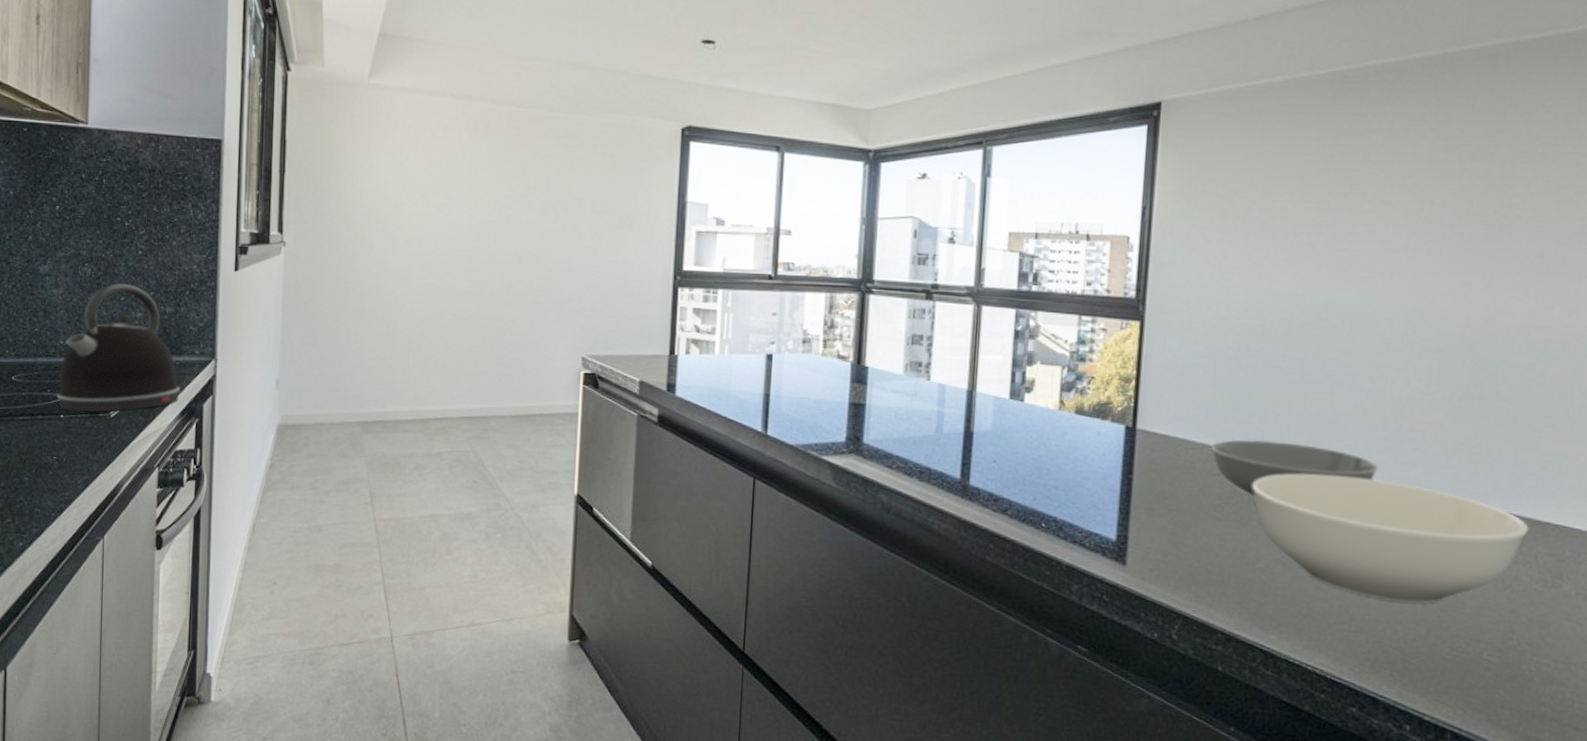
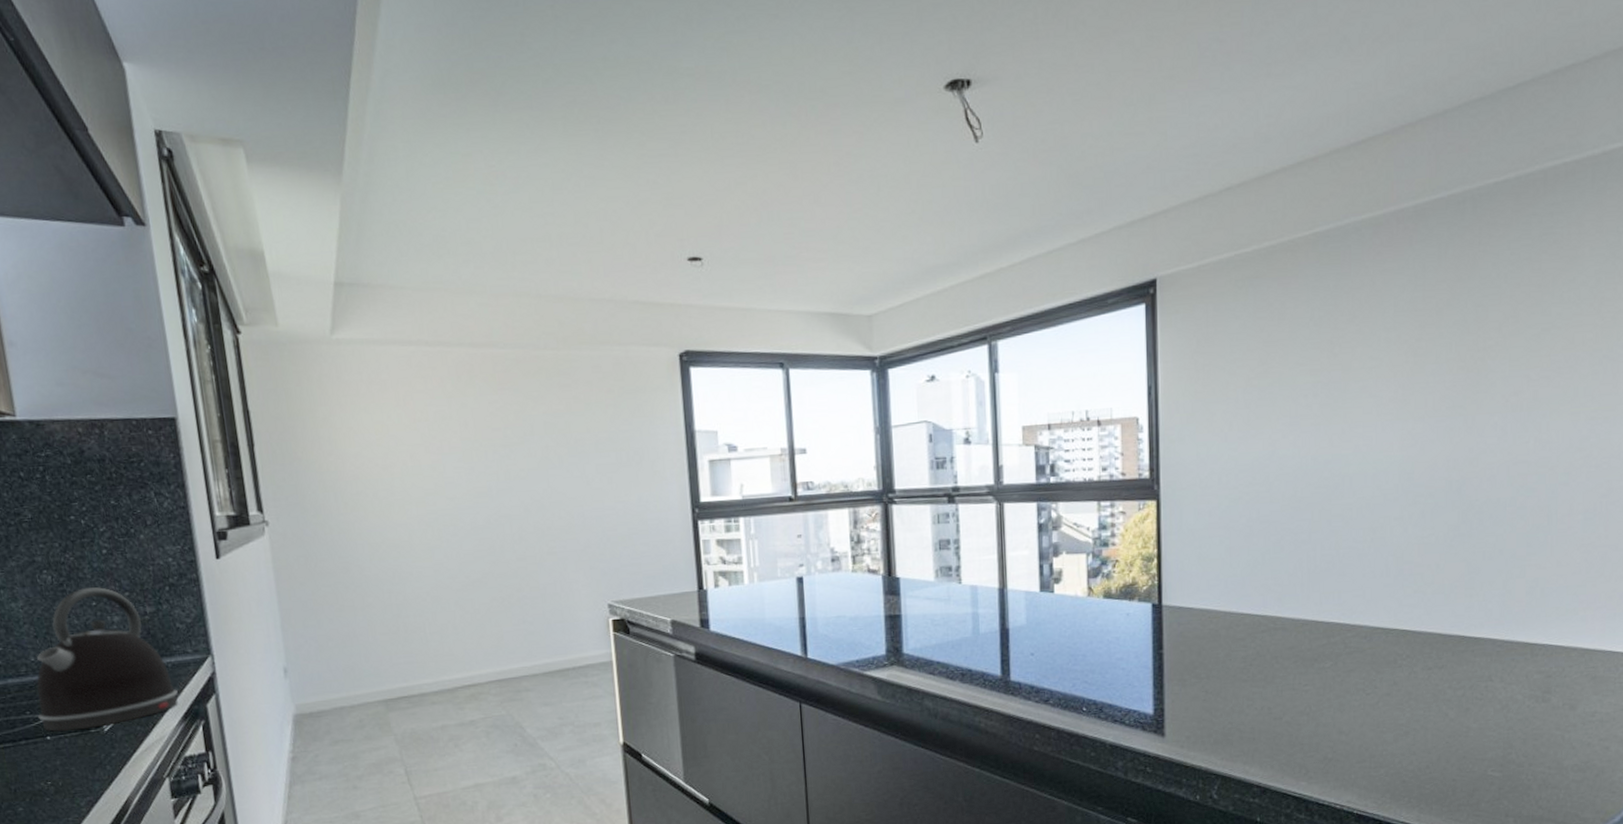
bowl: present [1211,439,1380,497] -> none [1233,599,1386,656]
bowl: present [1252,473,1529,603] -> none [1273,624,1520,735]

